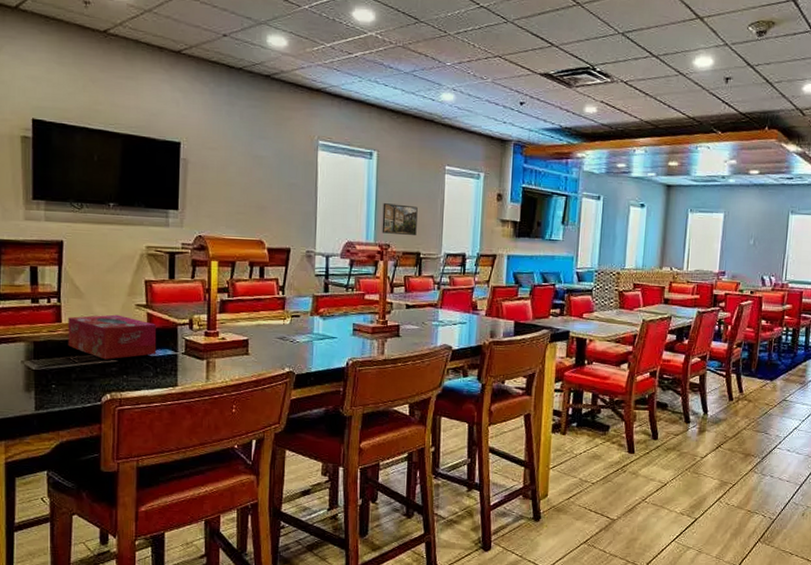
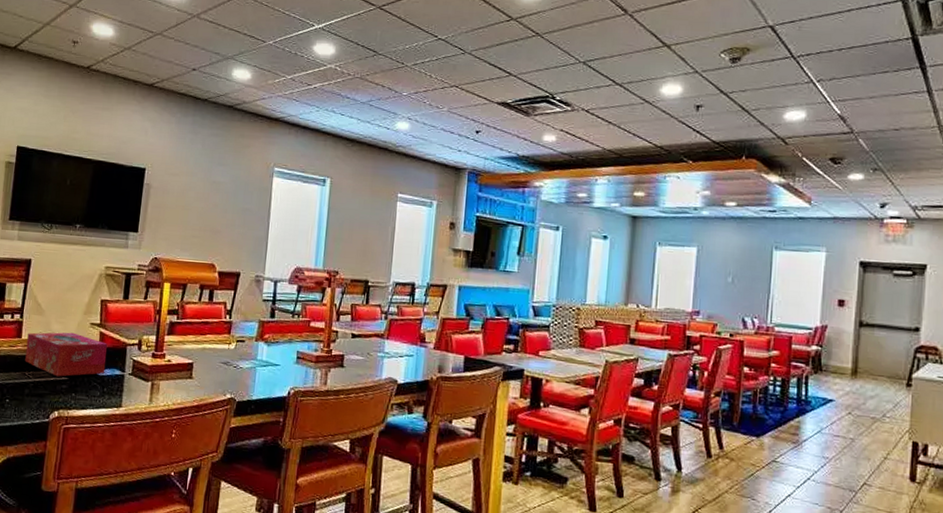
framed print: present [382,203,418,235] -> none [331,230,368,263]

